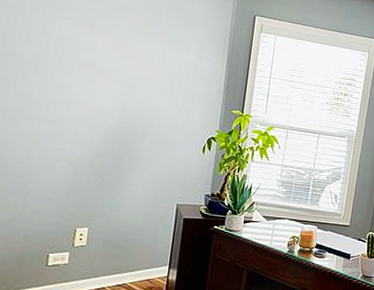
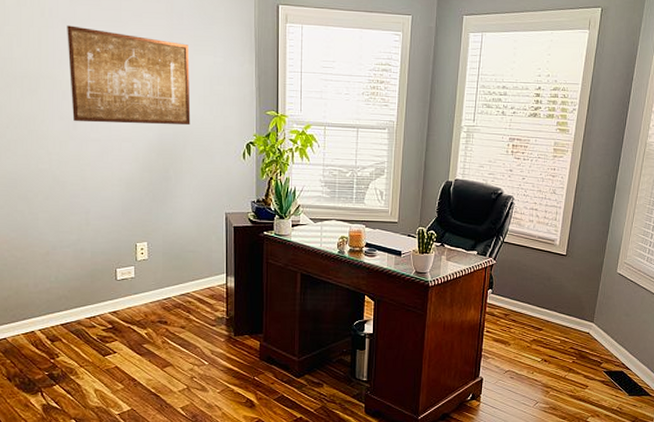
wall art: none [29,9,162,115] -> present [67,25,191,125]

